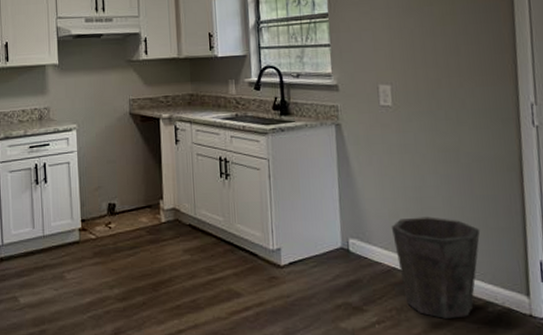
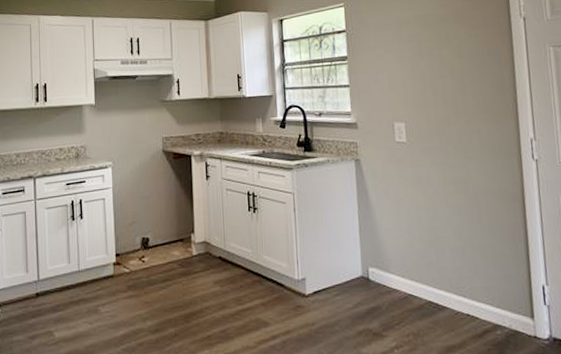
waste bin: present [392,217,480,319] -> none [408,245,488,342]

